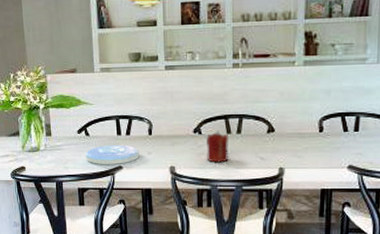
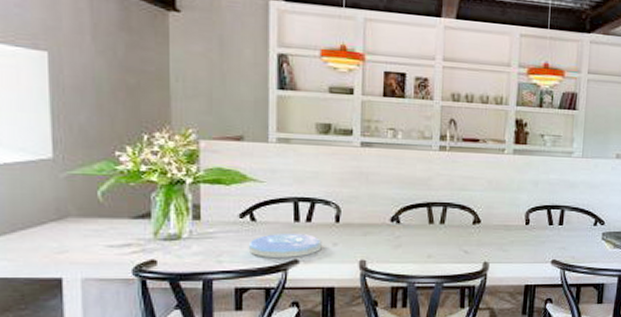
candle: present [207,131,229,163] -> none [405,220,432,256]

